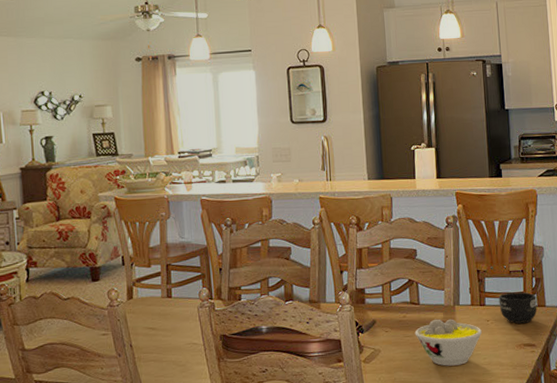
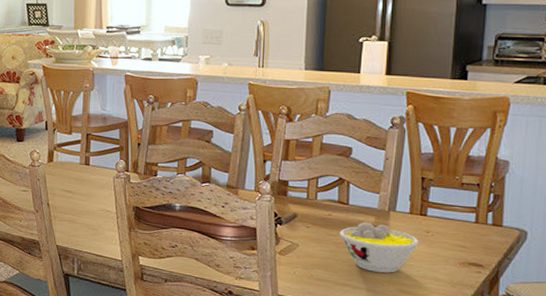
mug: present [498,292,537,324] -> none [444,206,492,241]

